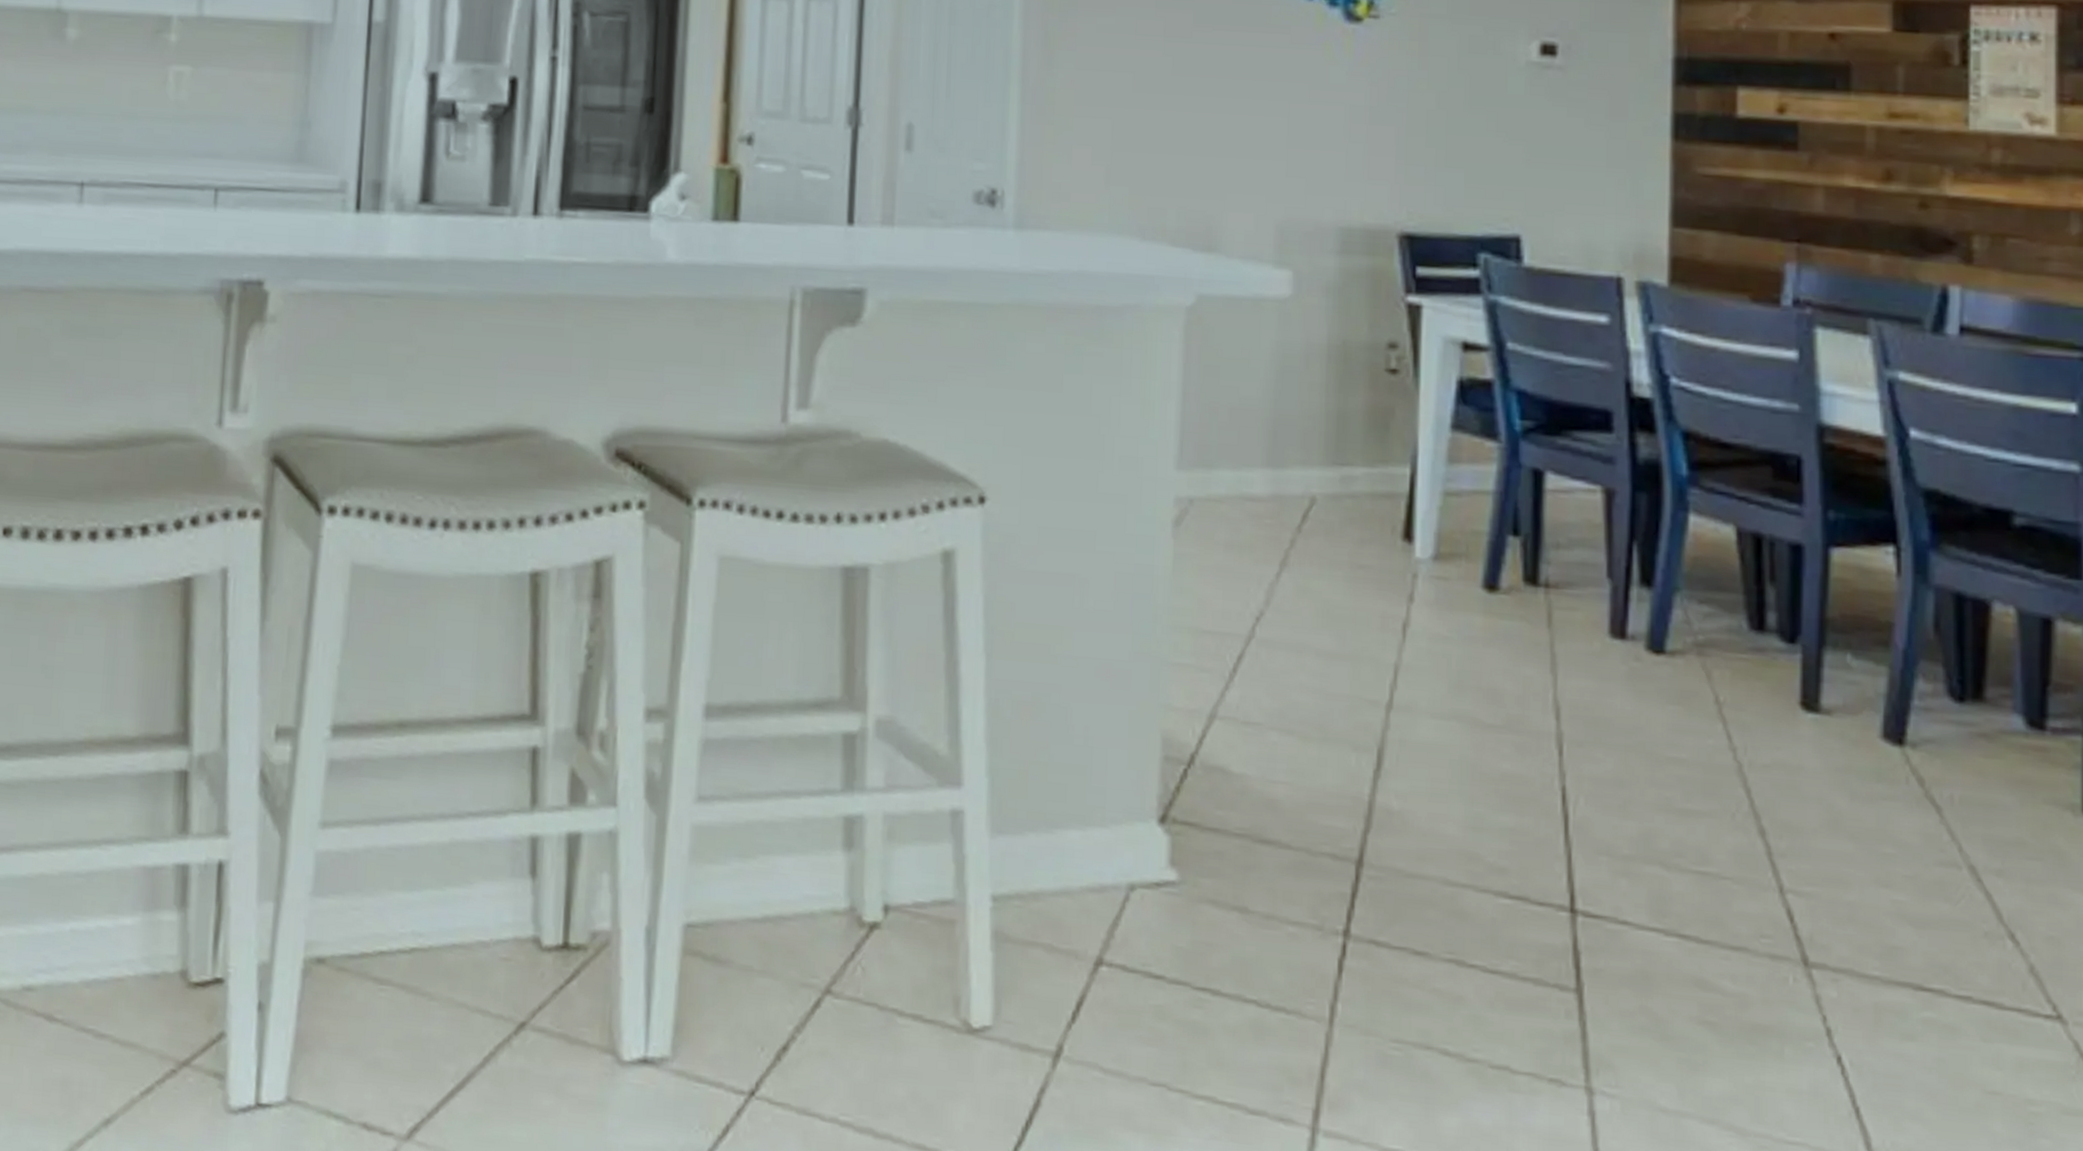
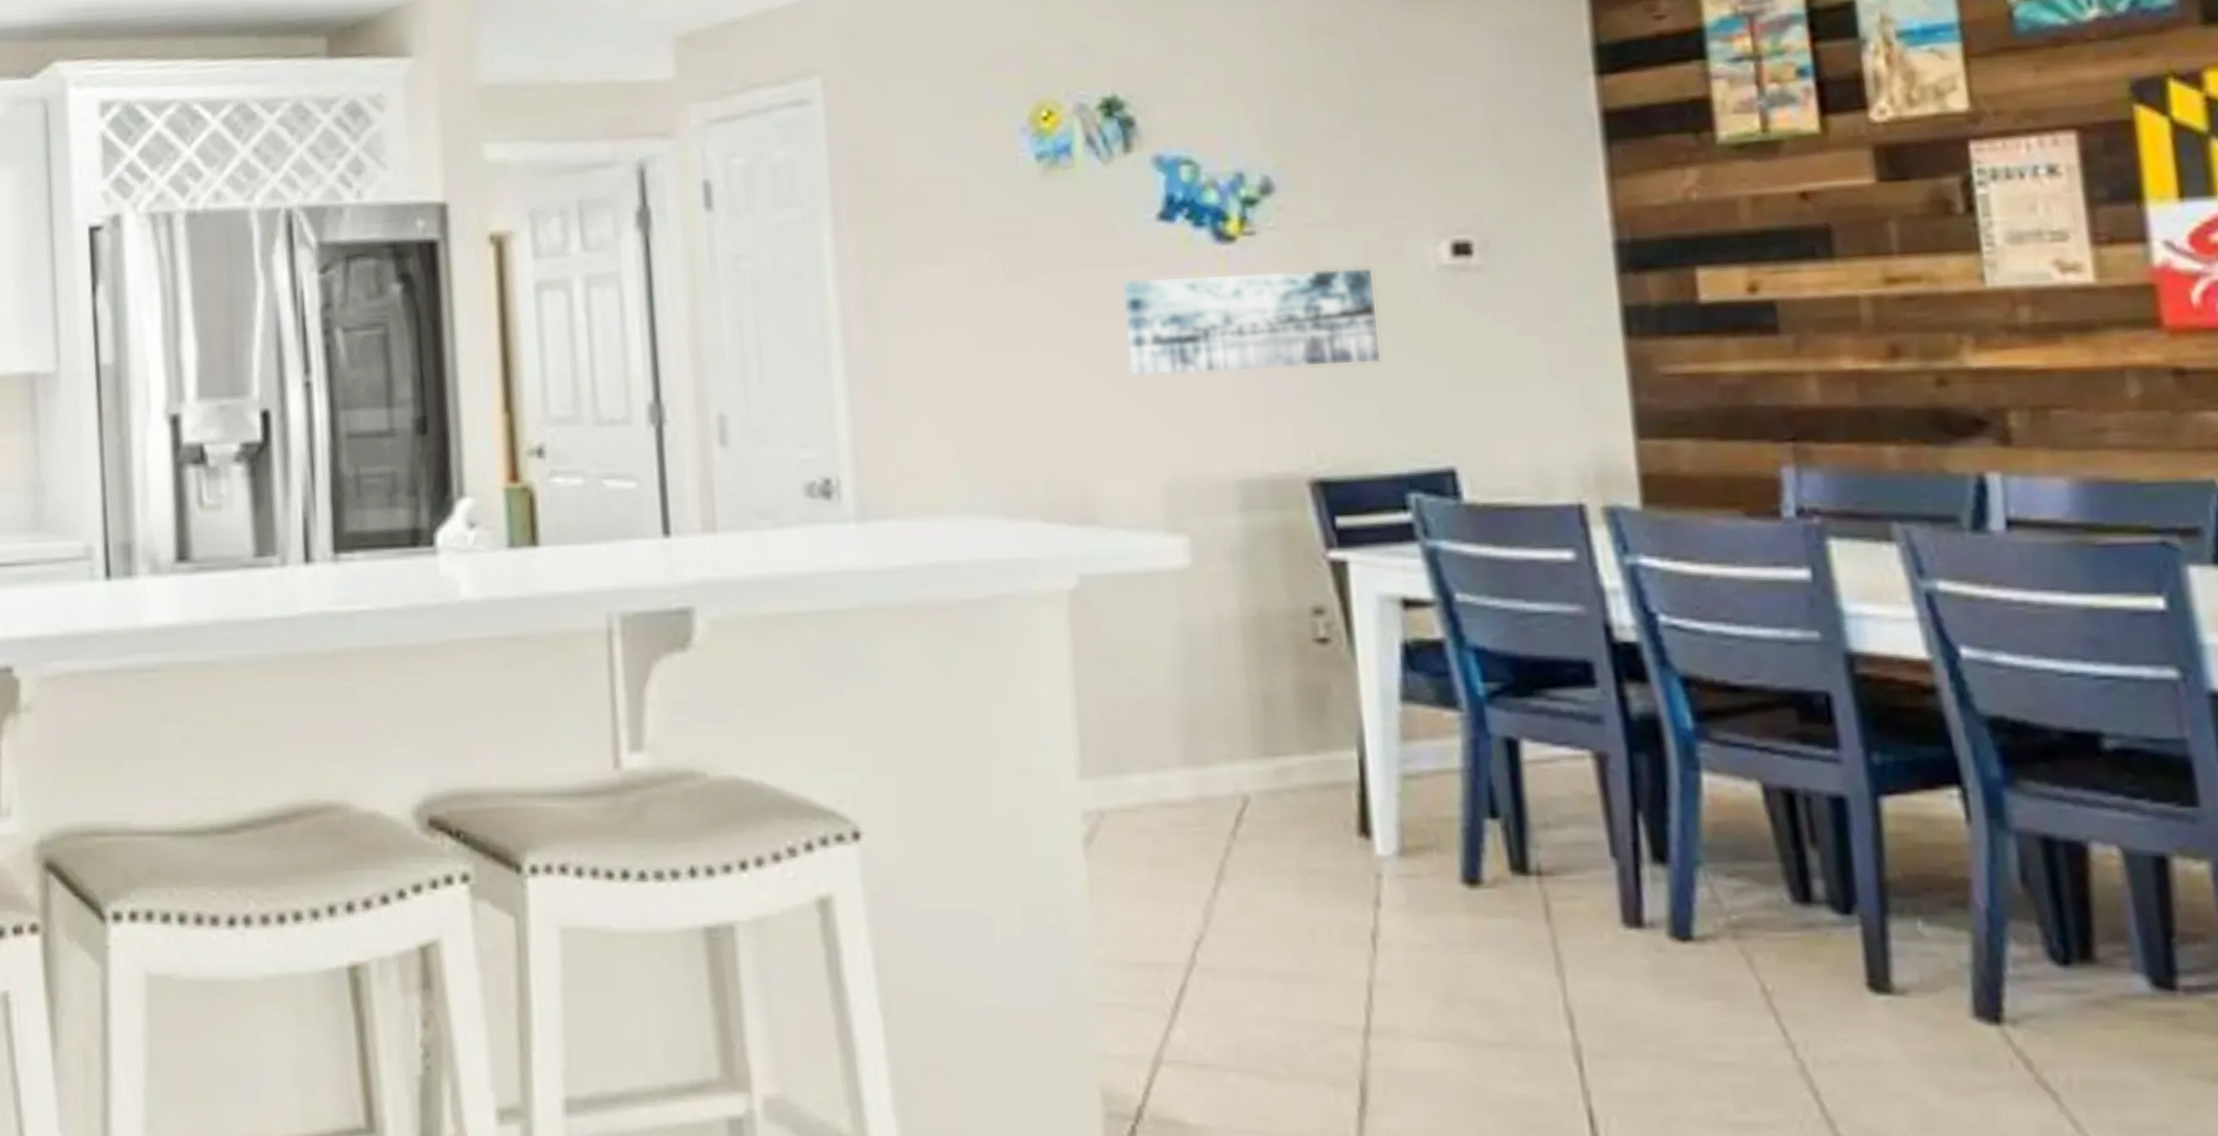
wall art: none [1260,44,1472,139] -> present [1123,267,1382,377]

